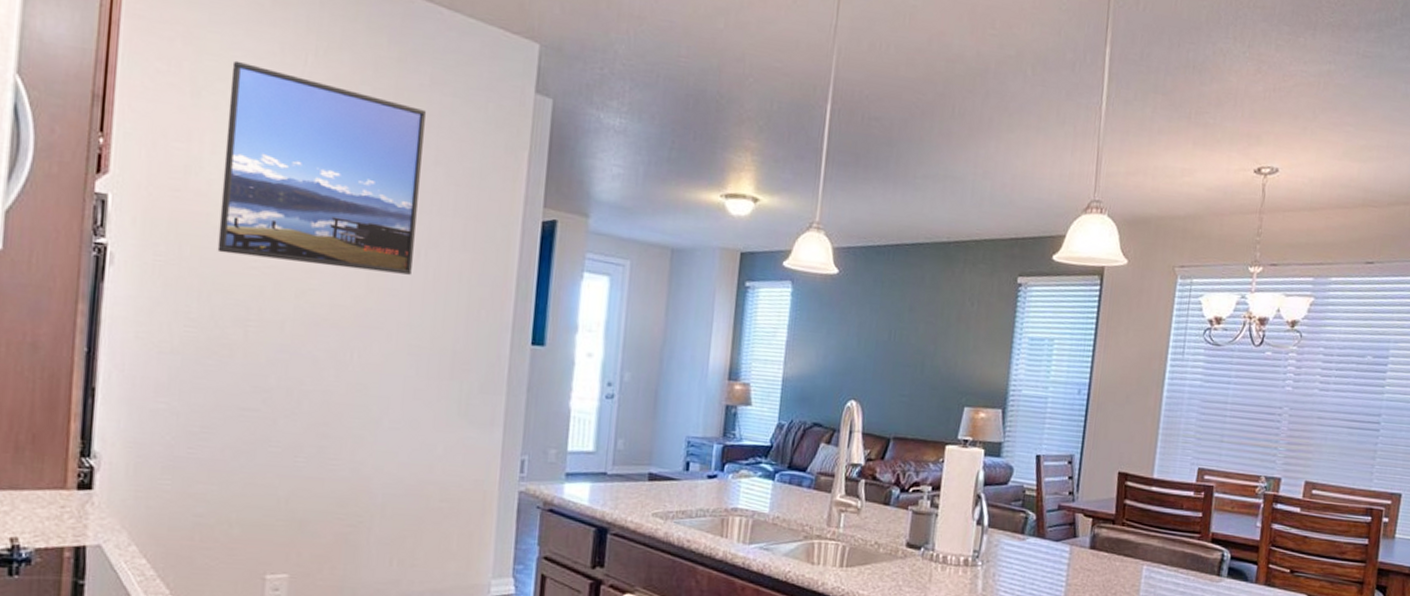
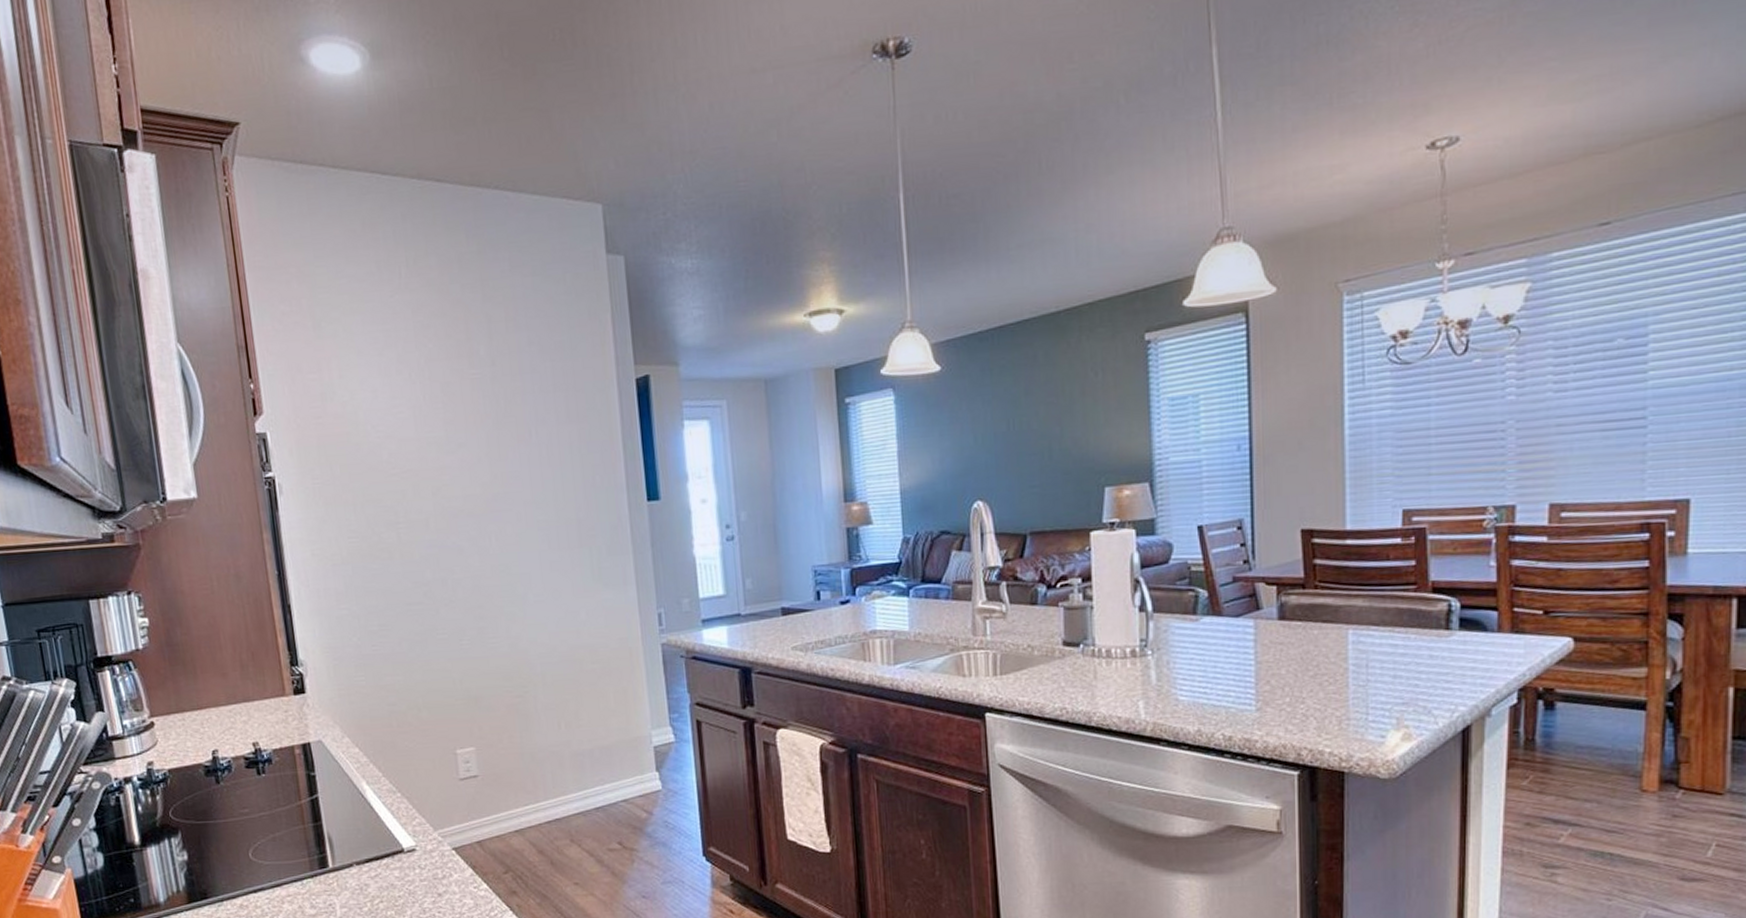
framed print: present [217,60,426,275] -> none [340,287,527,467]

